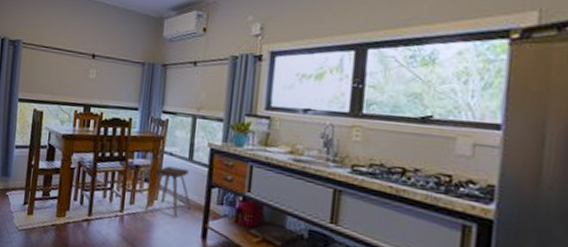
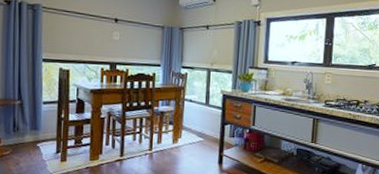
music stool: present [144,166,191,217] -> none [170,110,209,150]

